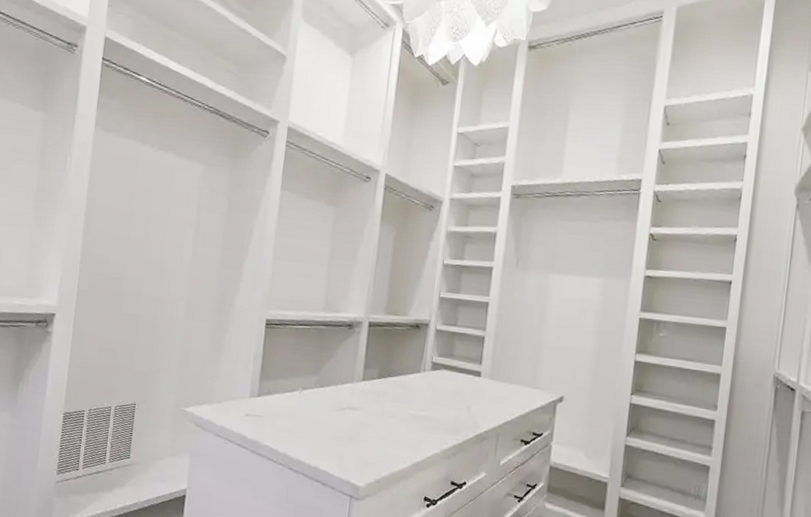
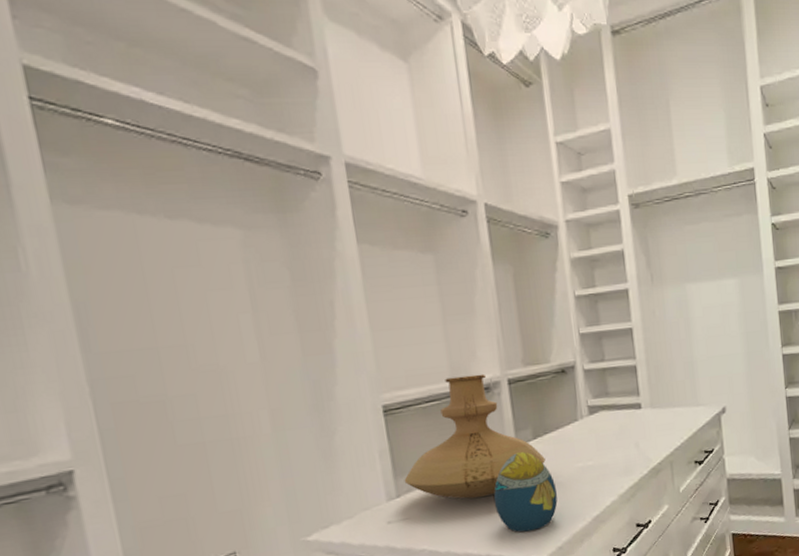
vase: none [266,309,384,417] -> present [404,374,546,499]
decorative egg: none [332,386,387,459] -> present [494,452,558,533]

